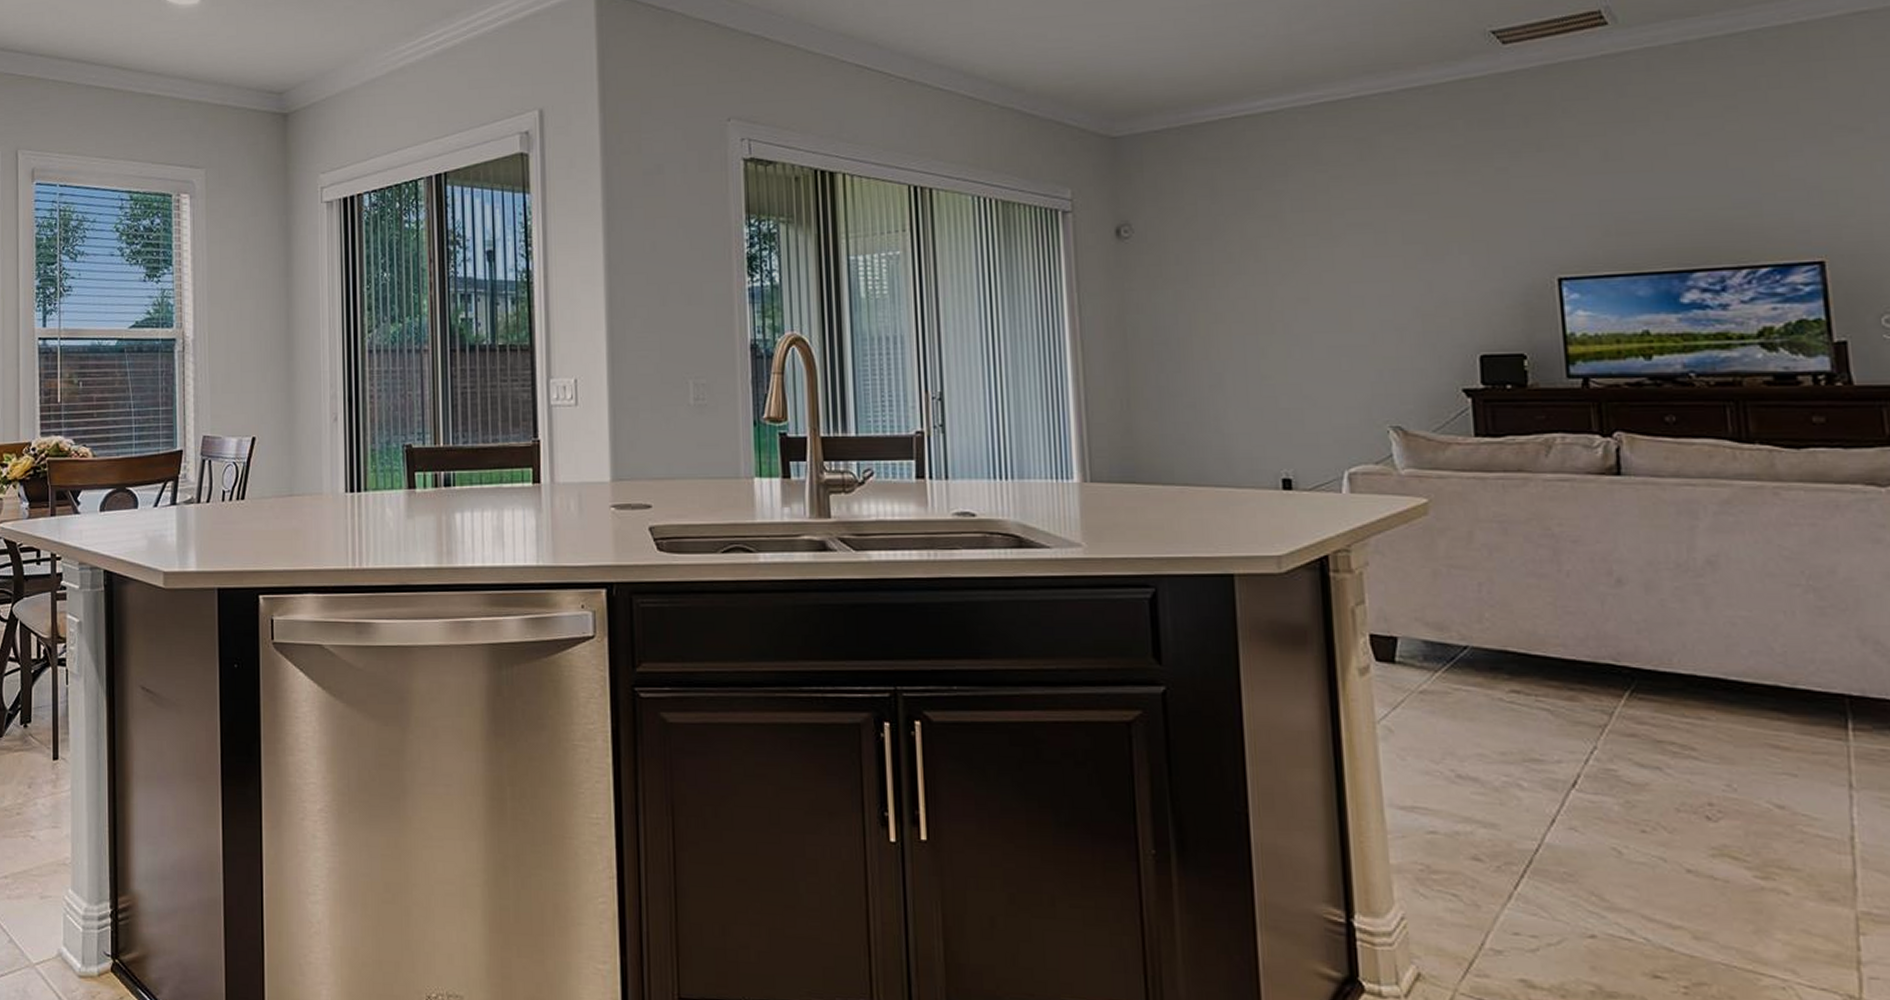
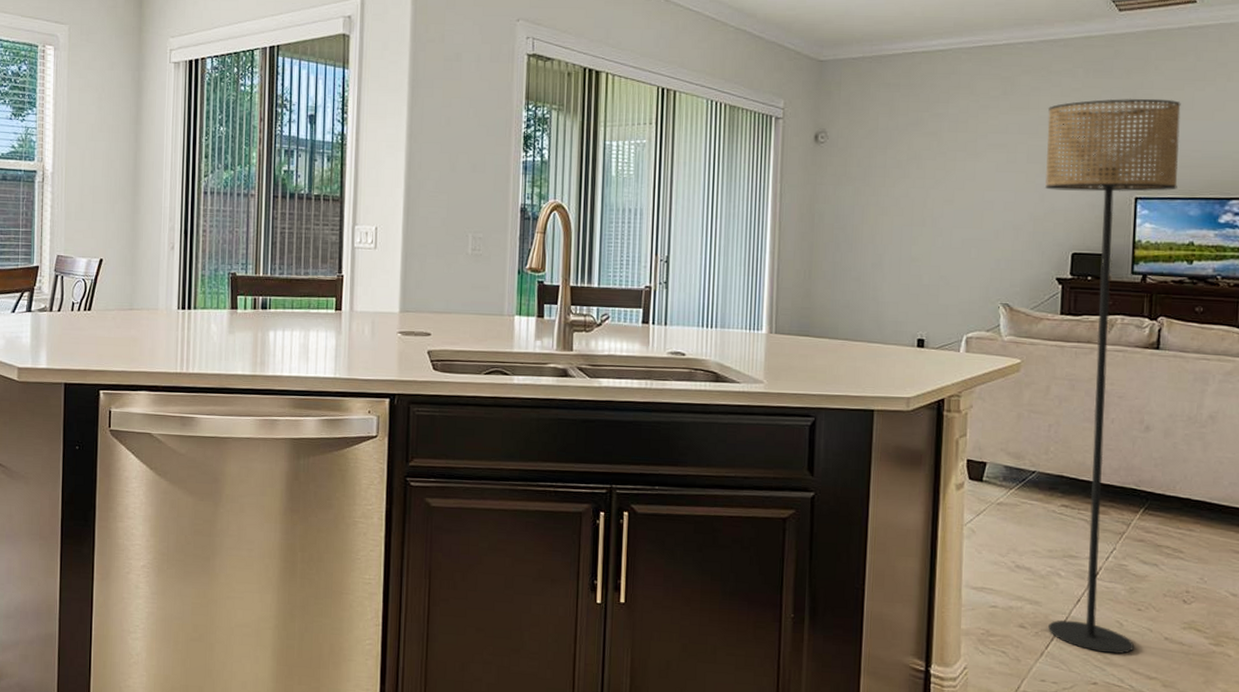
floor lamp: none [1423,149,1643,895] -> present [1045,98,1181,654]

